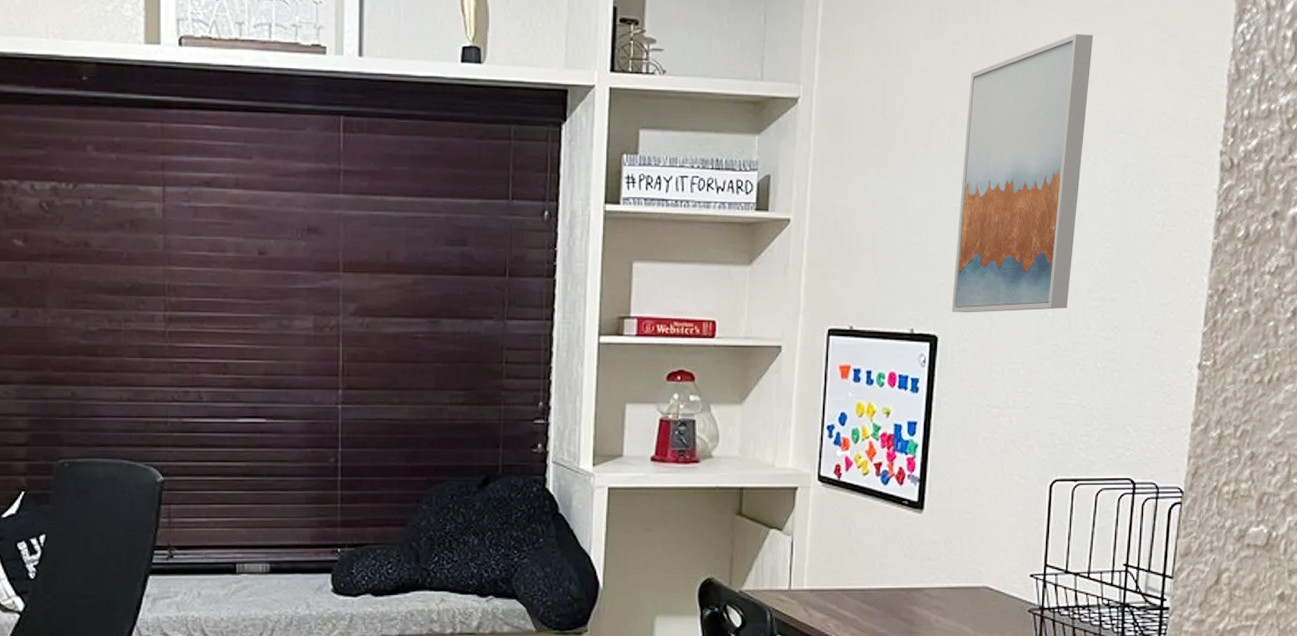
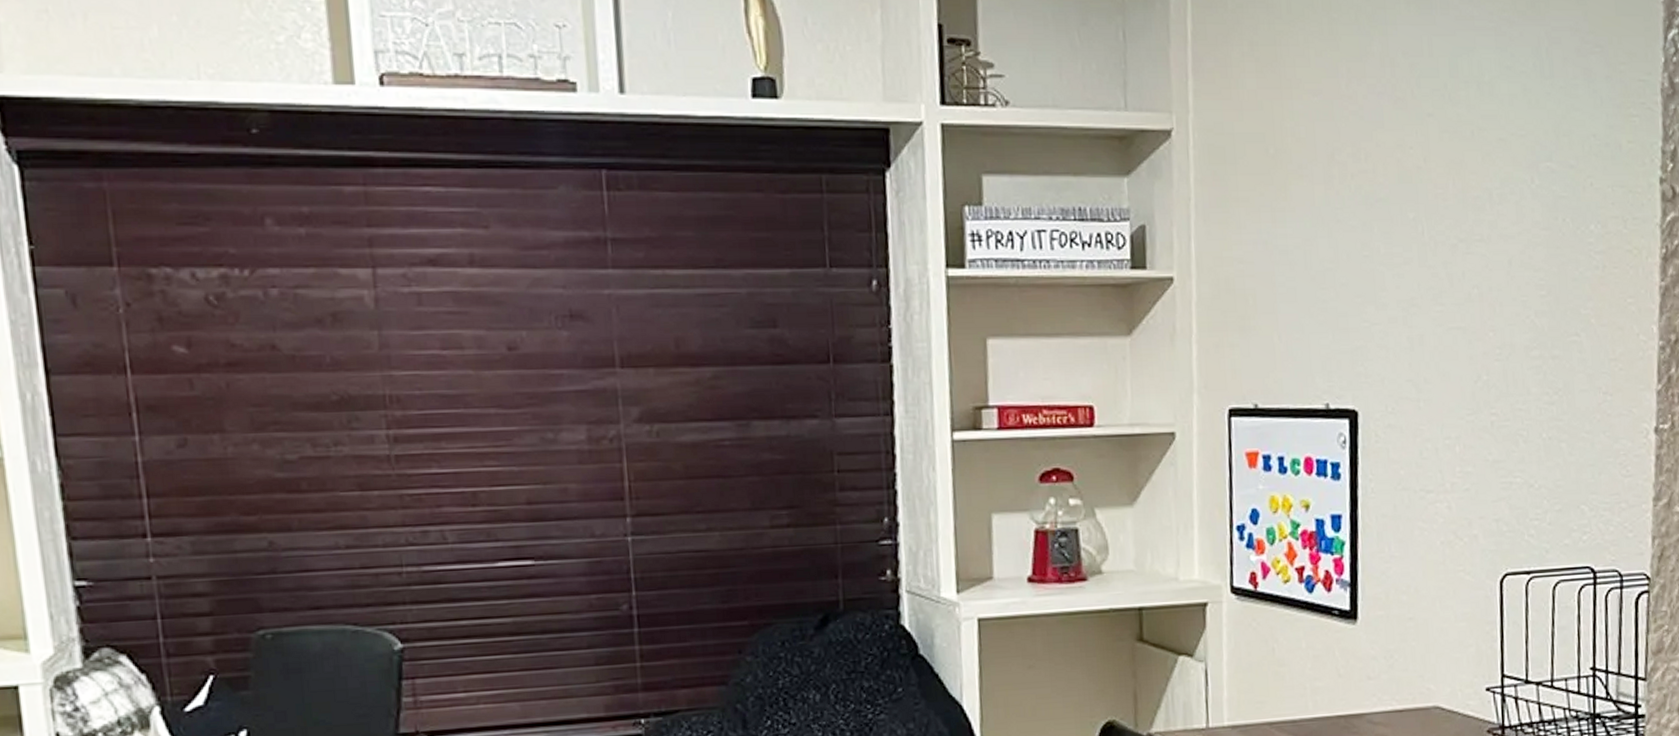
wall art: present [951,34,1094,313] -> none [1371,46,1509,382]

